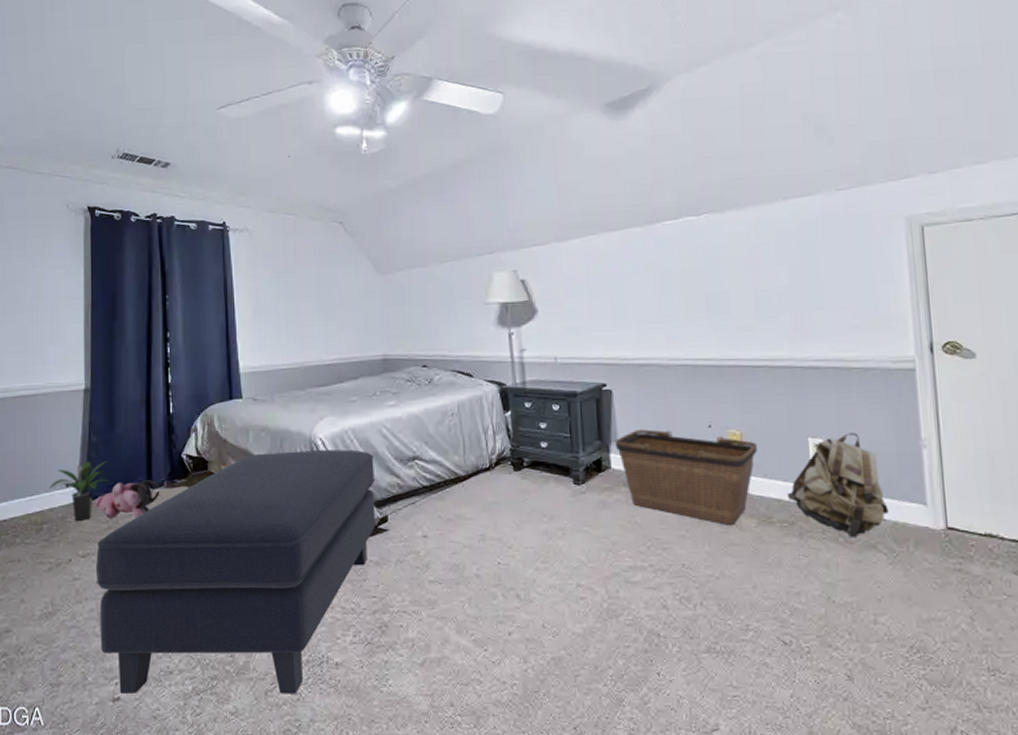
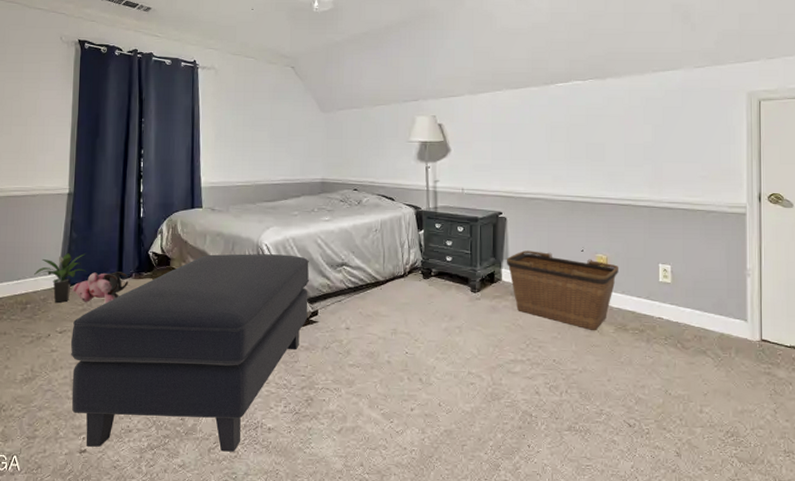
backpack: present [786,432,889,538] -> none [639,261,717,345]

